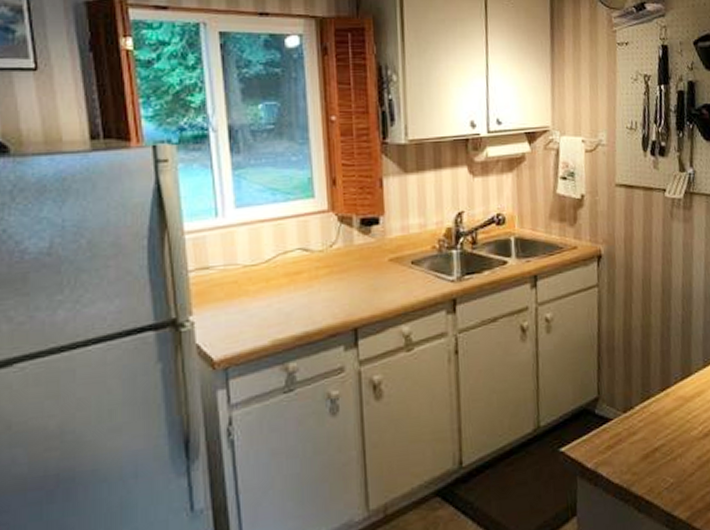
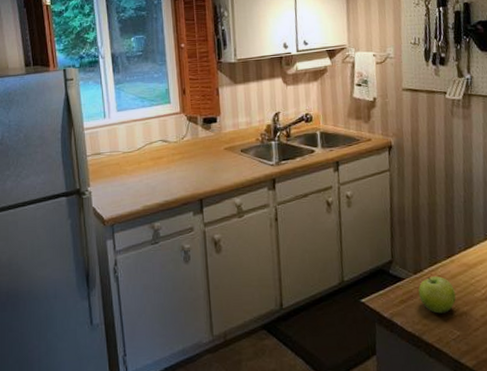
fruit: none [628,414,671,459] -> present [418,276,457,314]

